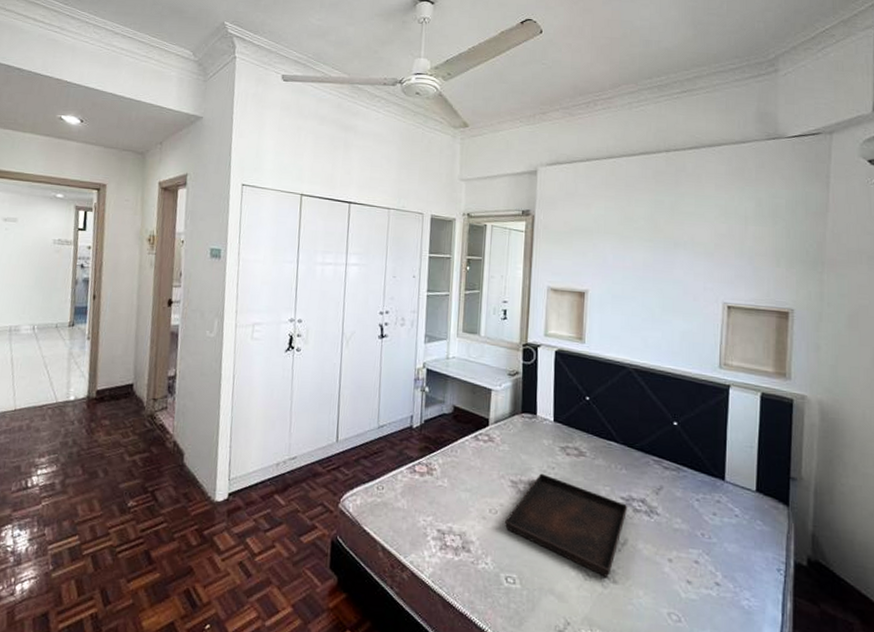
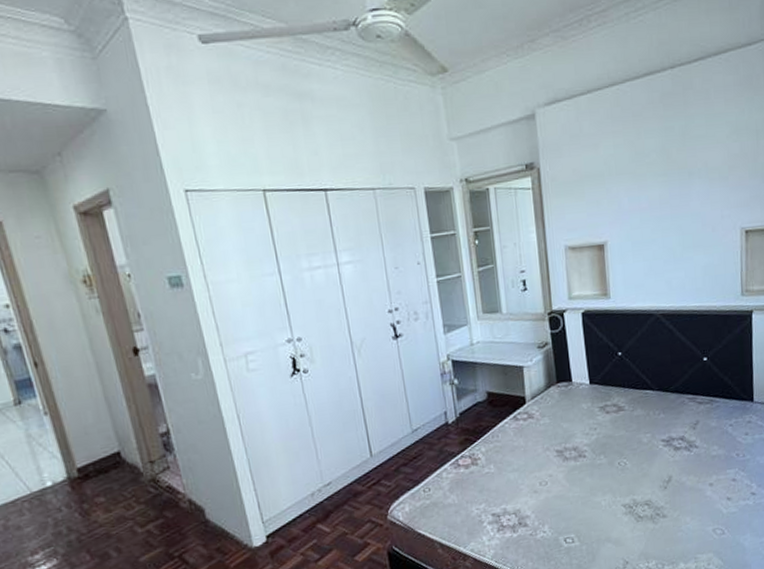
serving tray: present [504,473,628,577] -> none [555,436,669,515]

